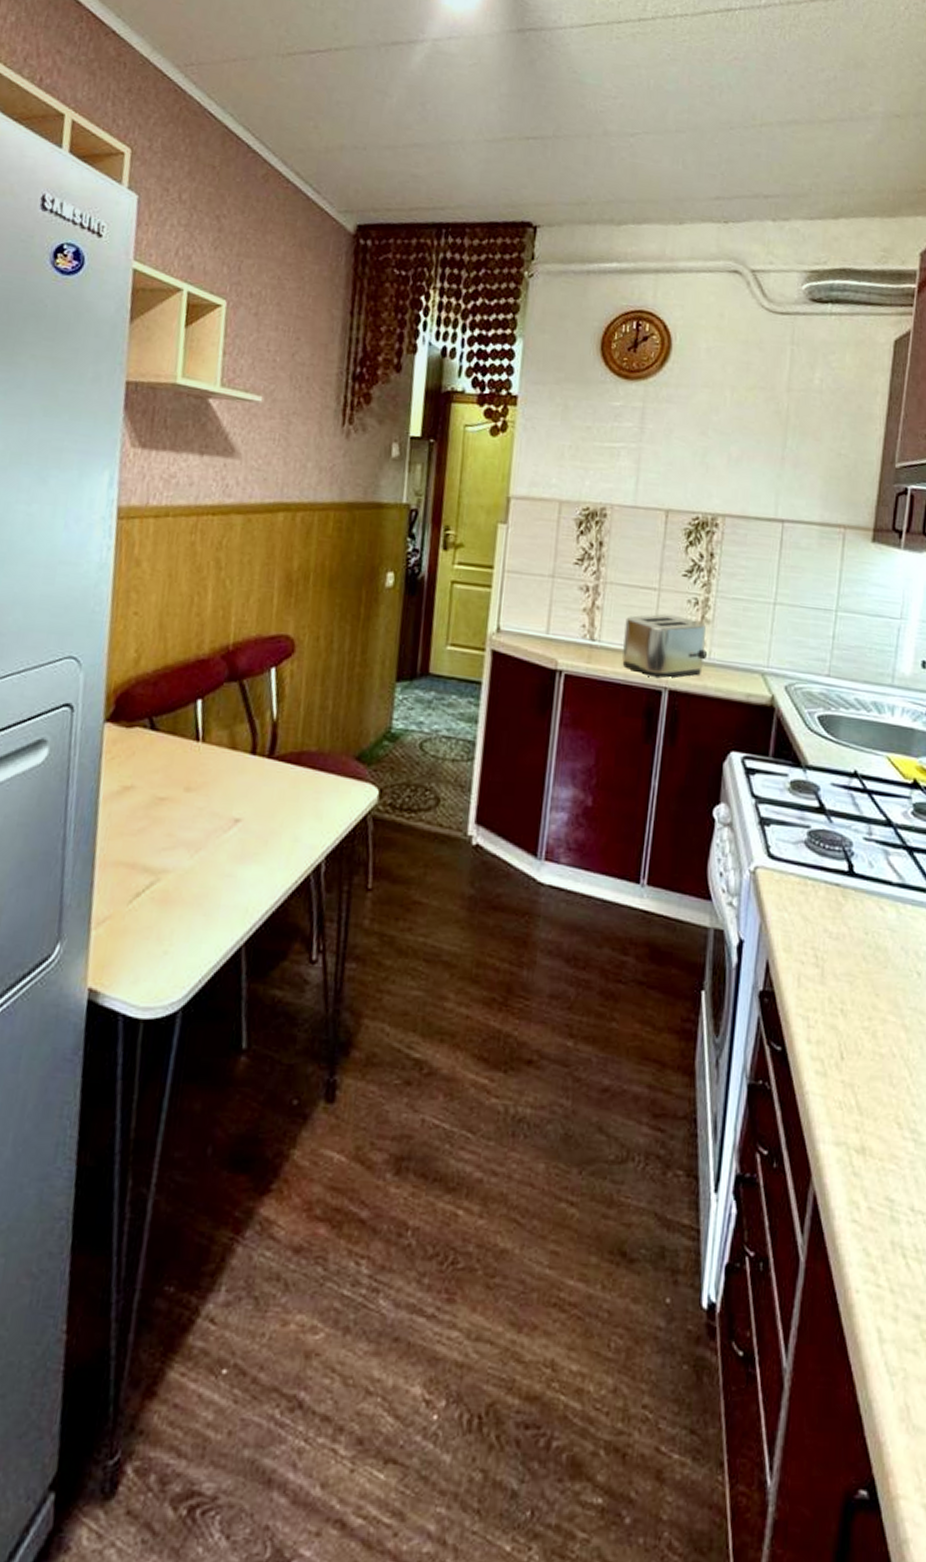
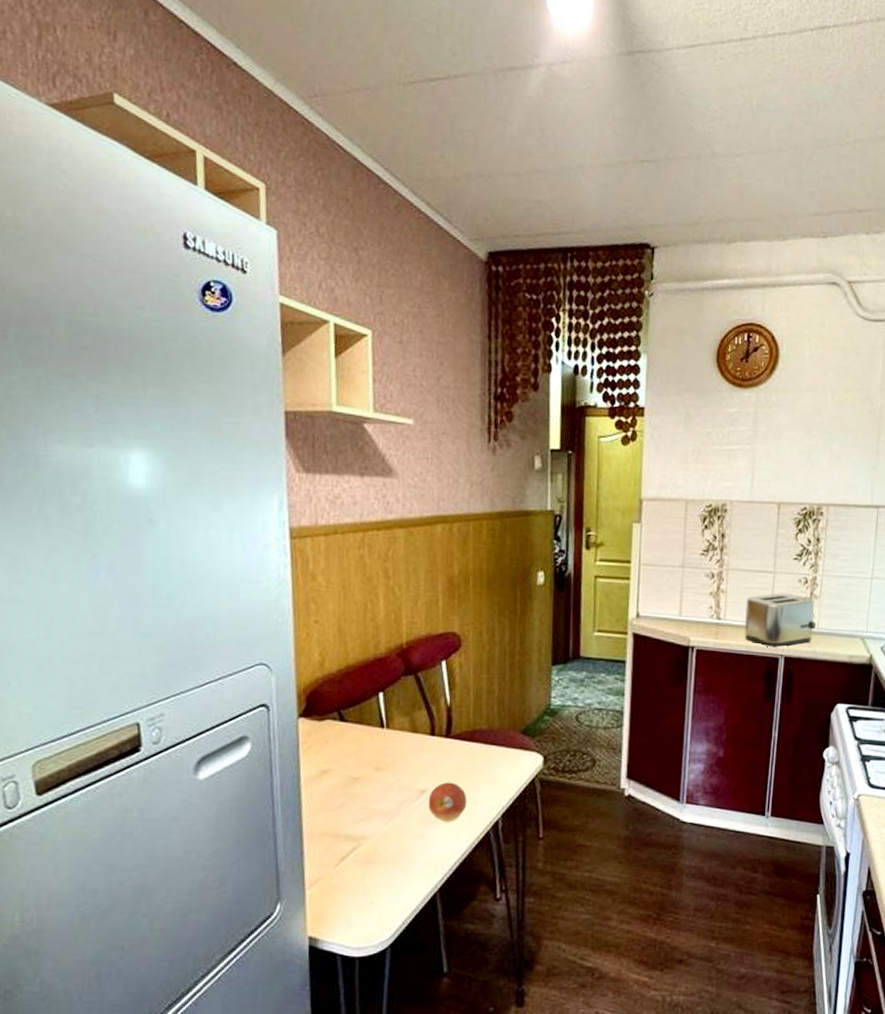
fruit: none [241,811,287,860] -> present [428,782,467,822]

